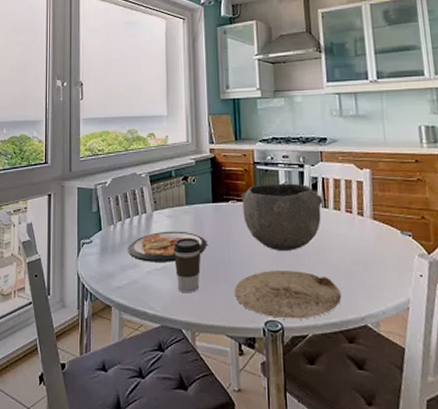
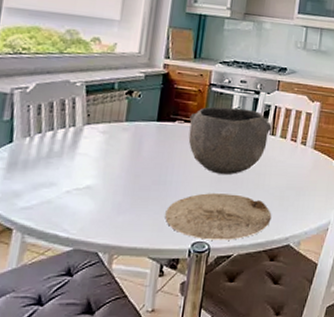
dish: present [128,231,207,262] -> none [44,148,144,182]
coffee cup: present [174,238,201,292] -> none [100,156,136,214]

